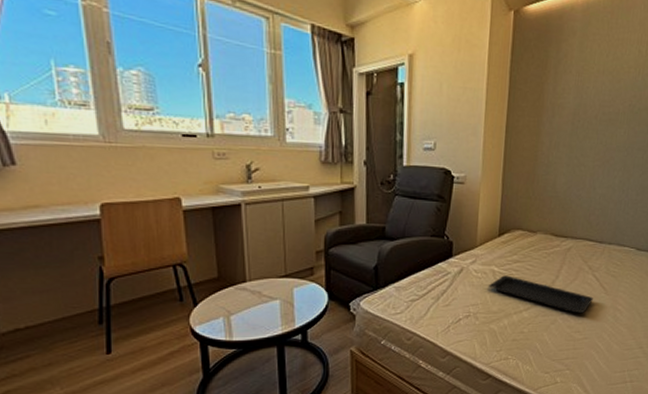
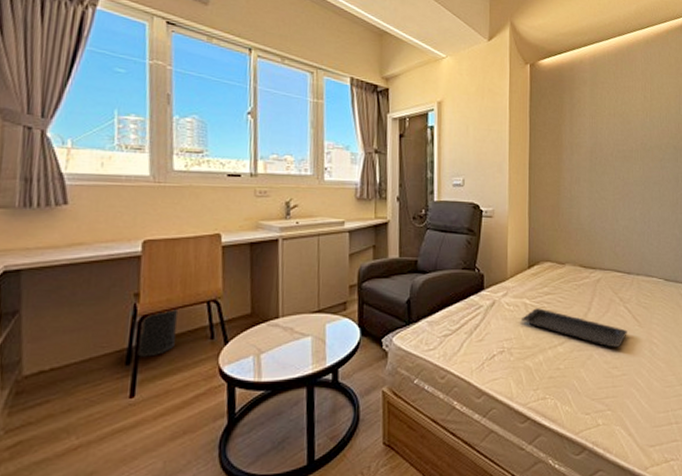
wastebasket: none [98,271,144,317] -> present [131,308,177,357]

